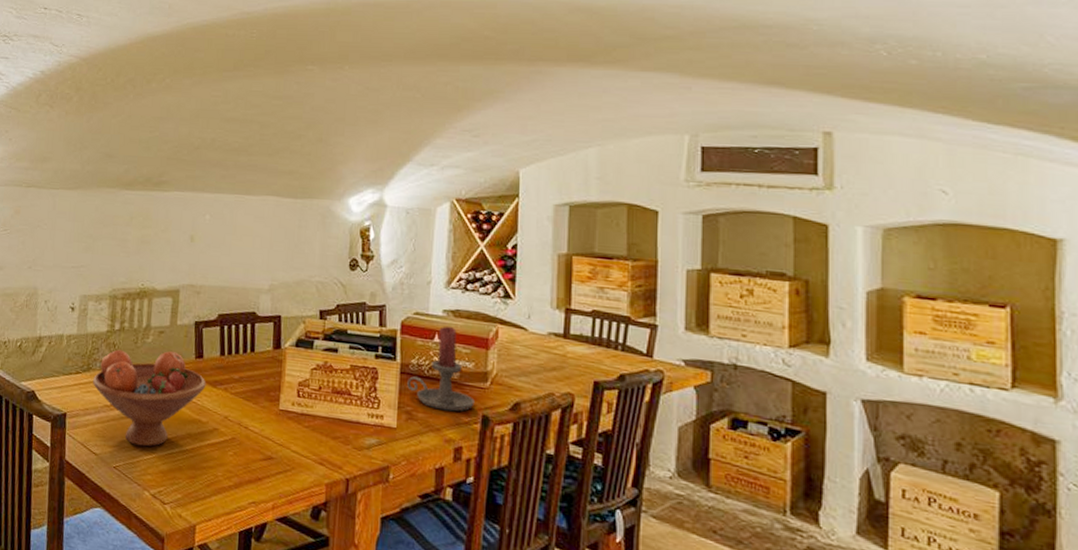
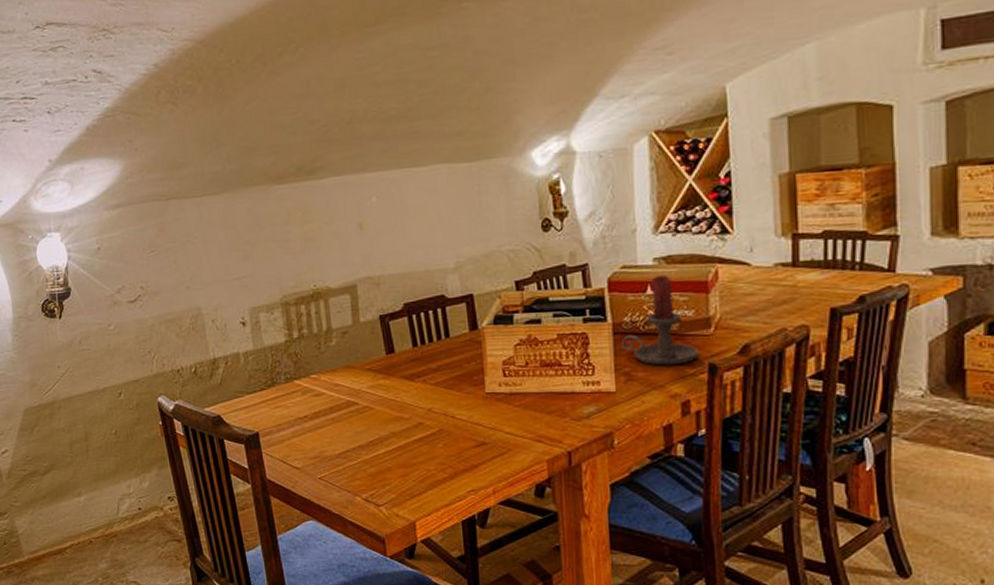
fruit bowl: present [93,349,206,447] -> none [280,351,403,453]

